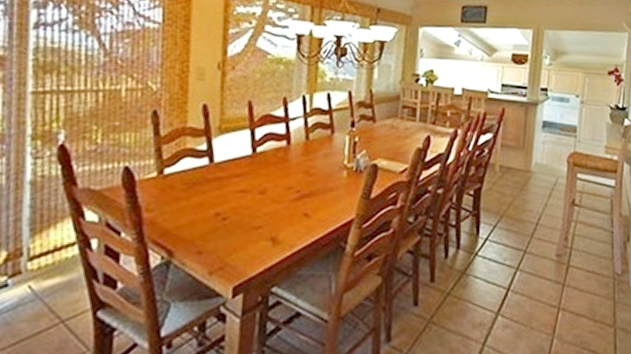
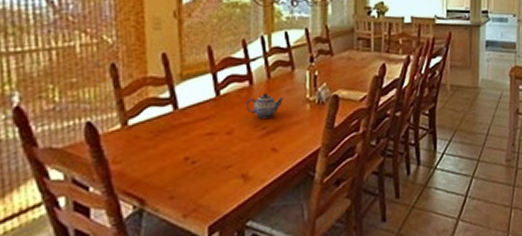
teapot: none [281,155,321,181] -> present [245,93,284,119]

